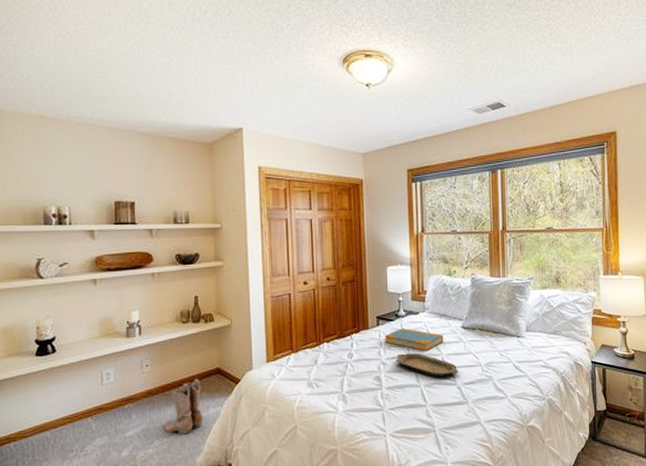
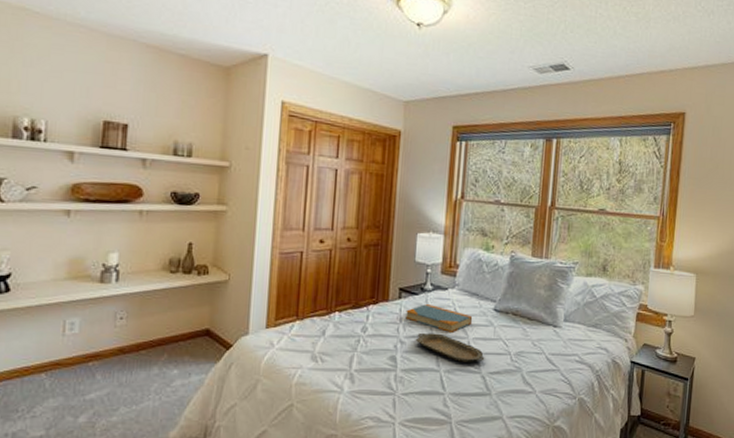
boots: present [163,378,203,435] -> none [133,338,184,403]

